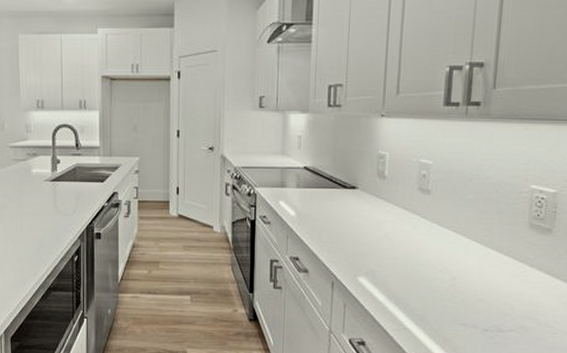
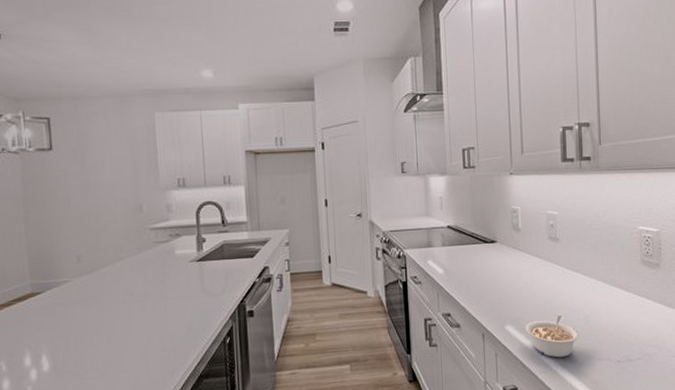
legume: none [380,273,443,317] -> present [525,315,579,358]

